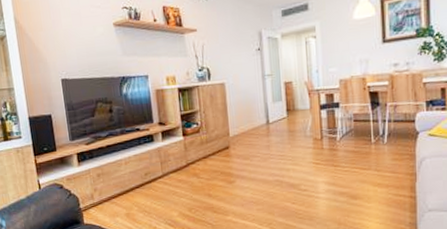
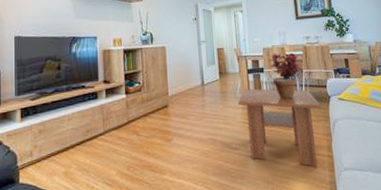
coffee table: none [307,125,406,210] -> present [238,88,321,169]
potted plant: none [345,84,387,137] -> present [268,53,303,99]

